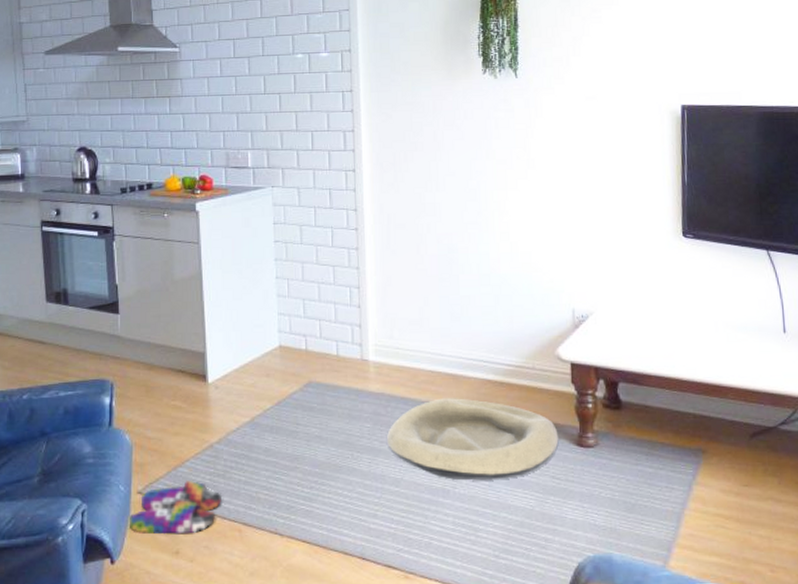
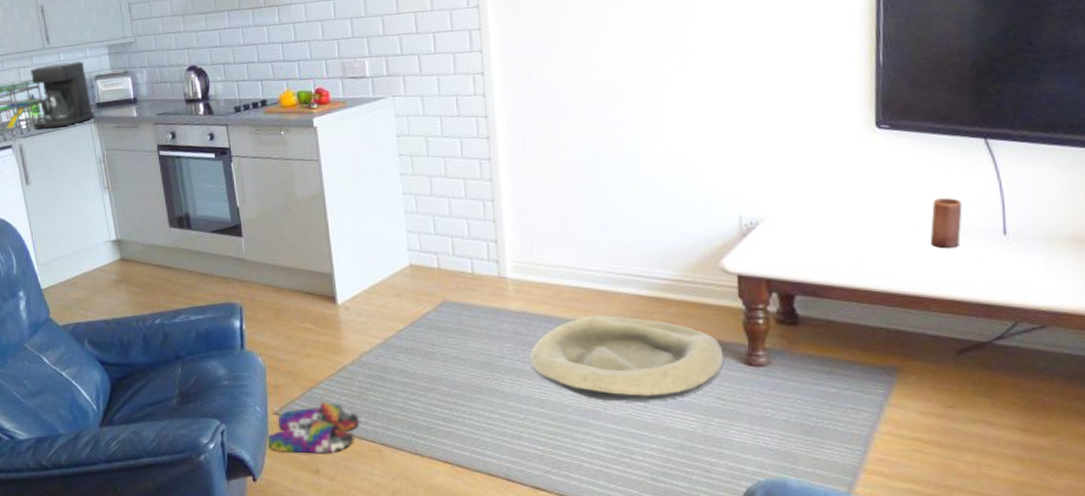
candle: none [727,300,751,344] -> present [931,198,963,249]

